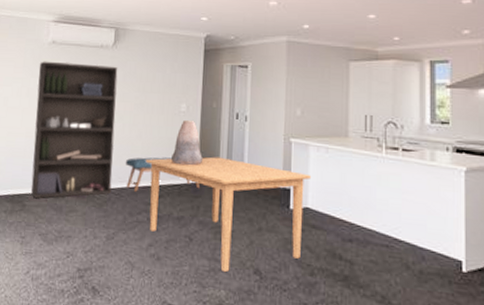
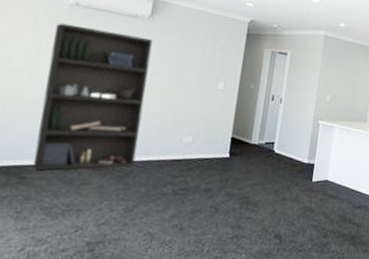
bench: present [125,157,200,192] -> none [152,131,231,165]
dining table: present [145,157,312,273] -> none [174,133,334,239]
decorative urn: present [171,120,202,166] -> none [204,98,236,142]

